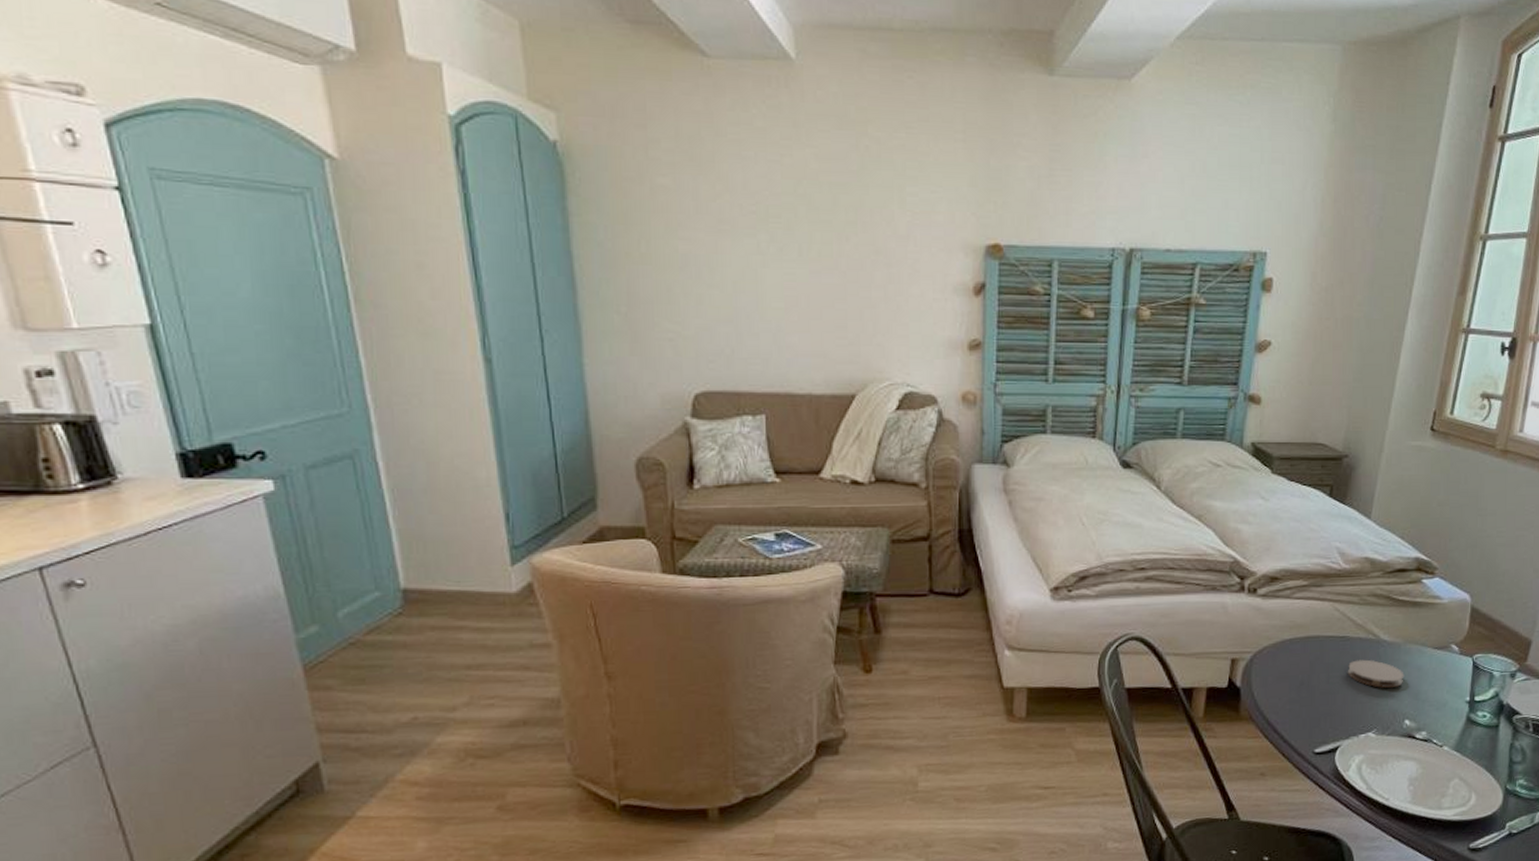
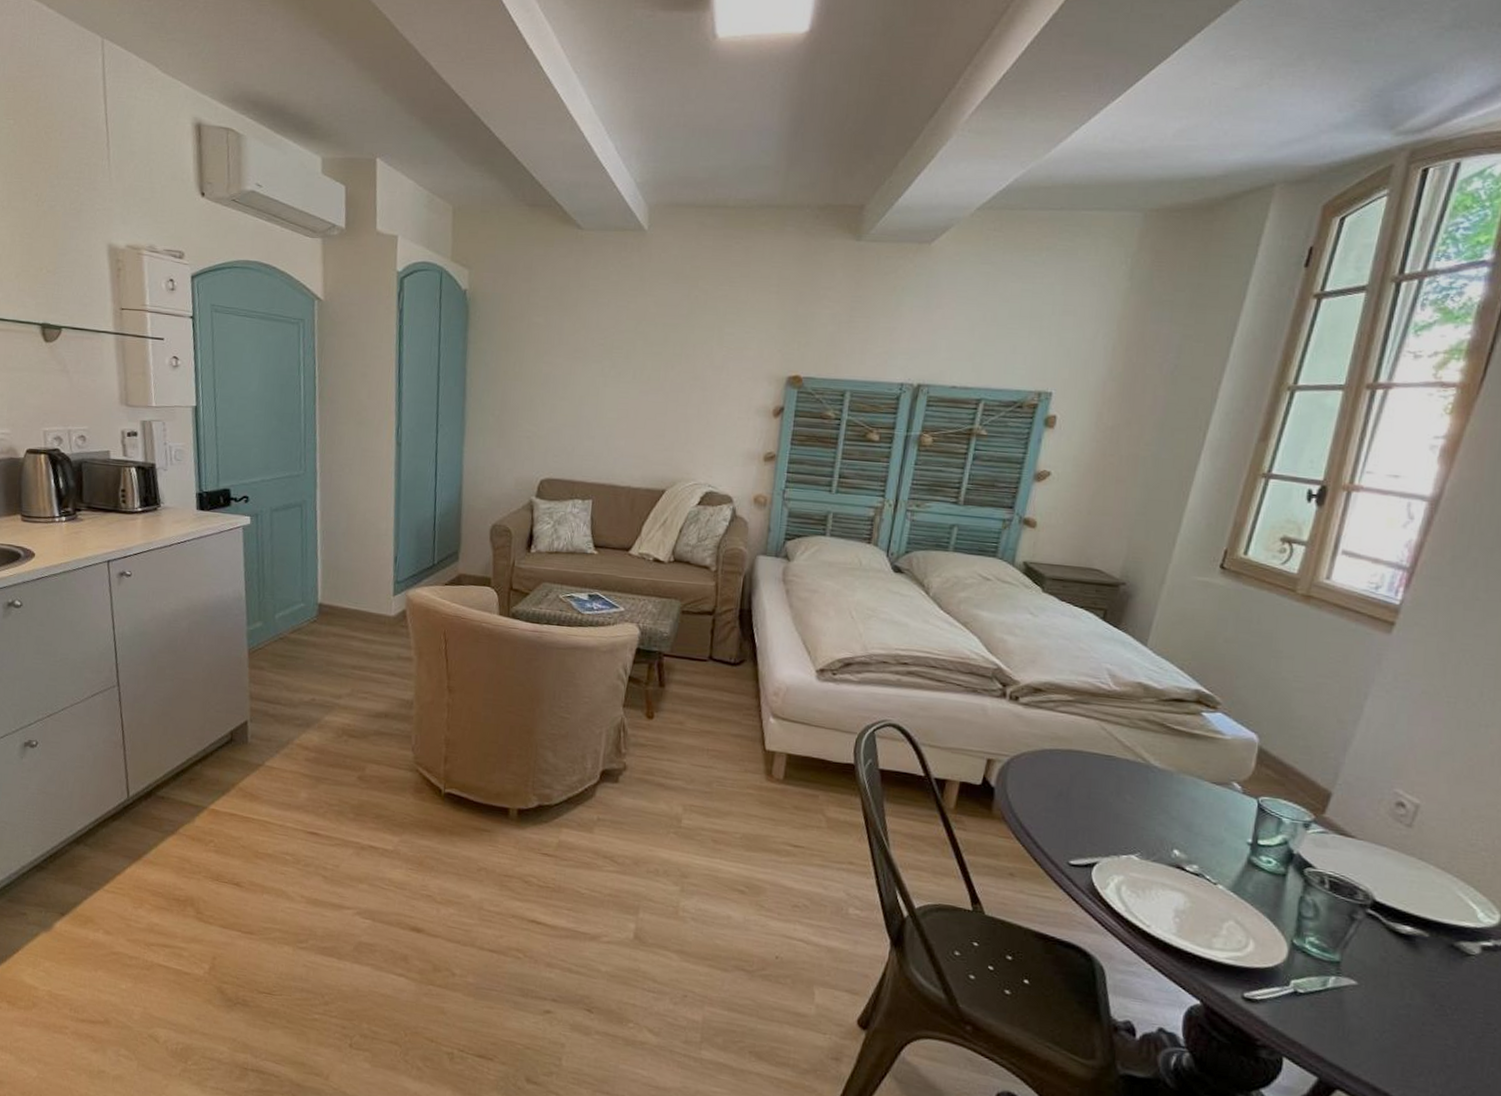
coaster: present [1347,659,1404,688] -> none [1110,780,1176,815]

